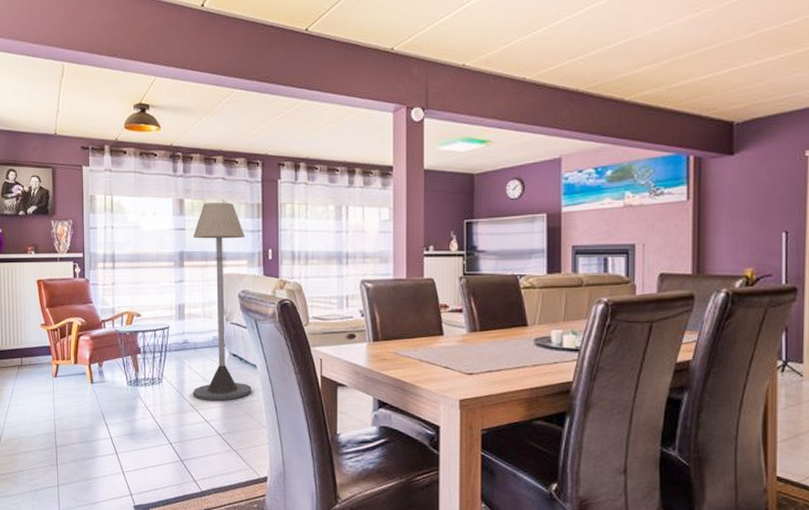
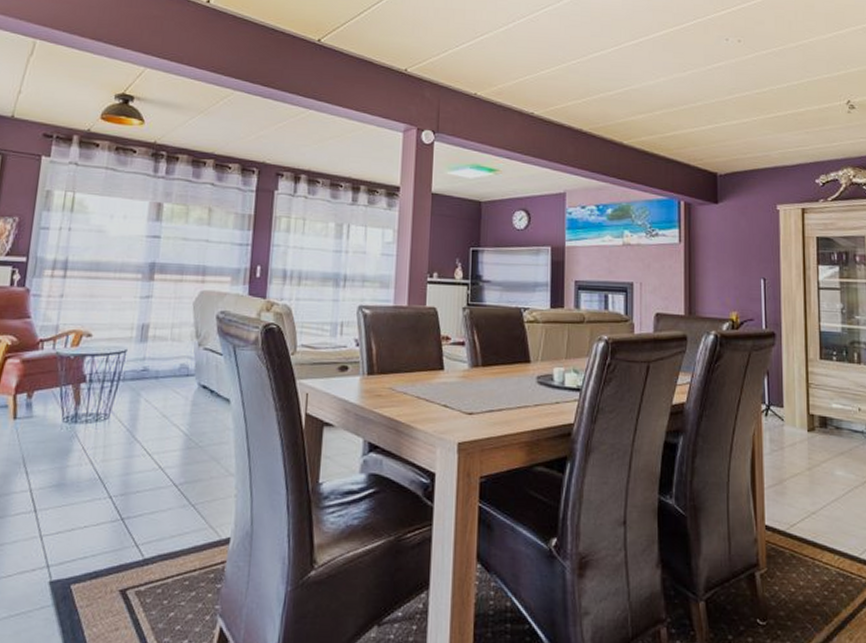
floor lamp: present [193,202,252,401] -> none [147,209,232,442]

